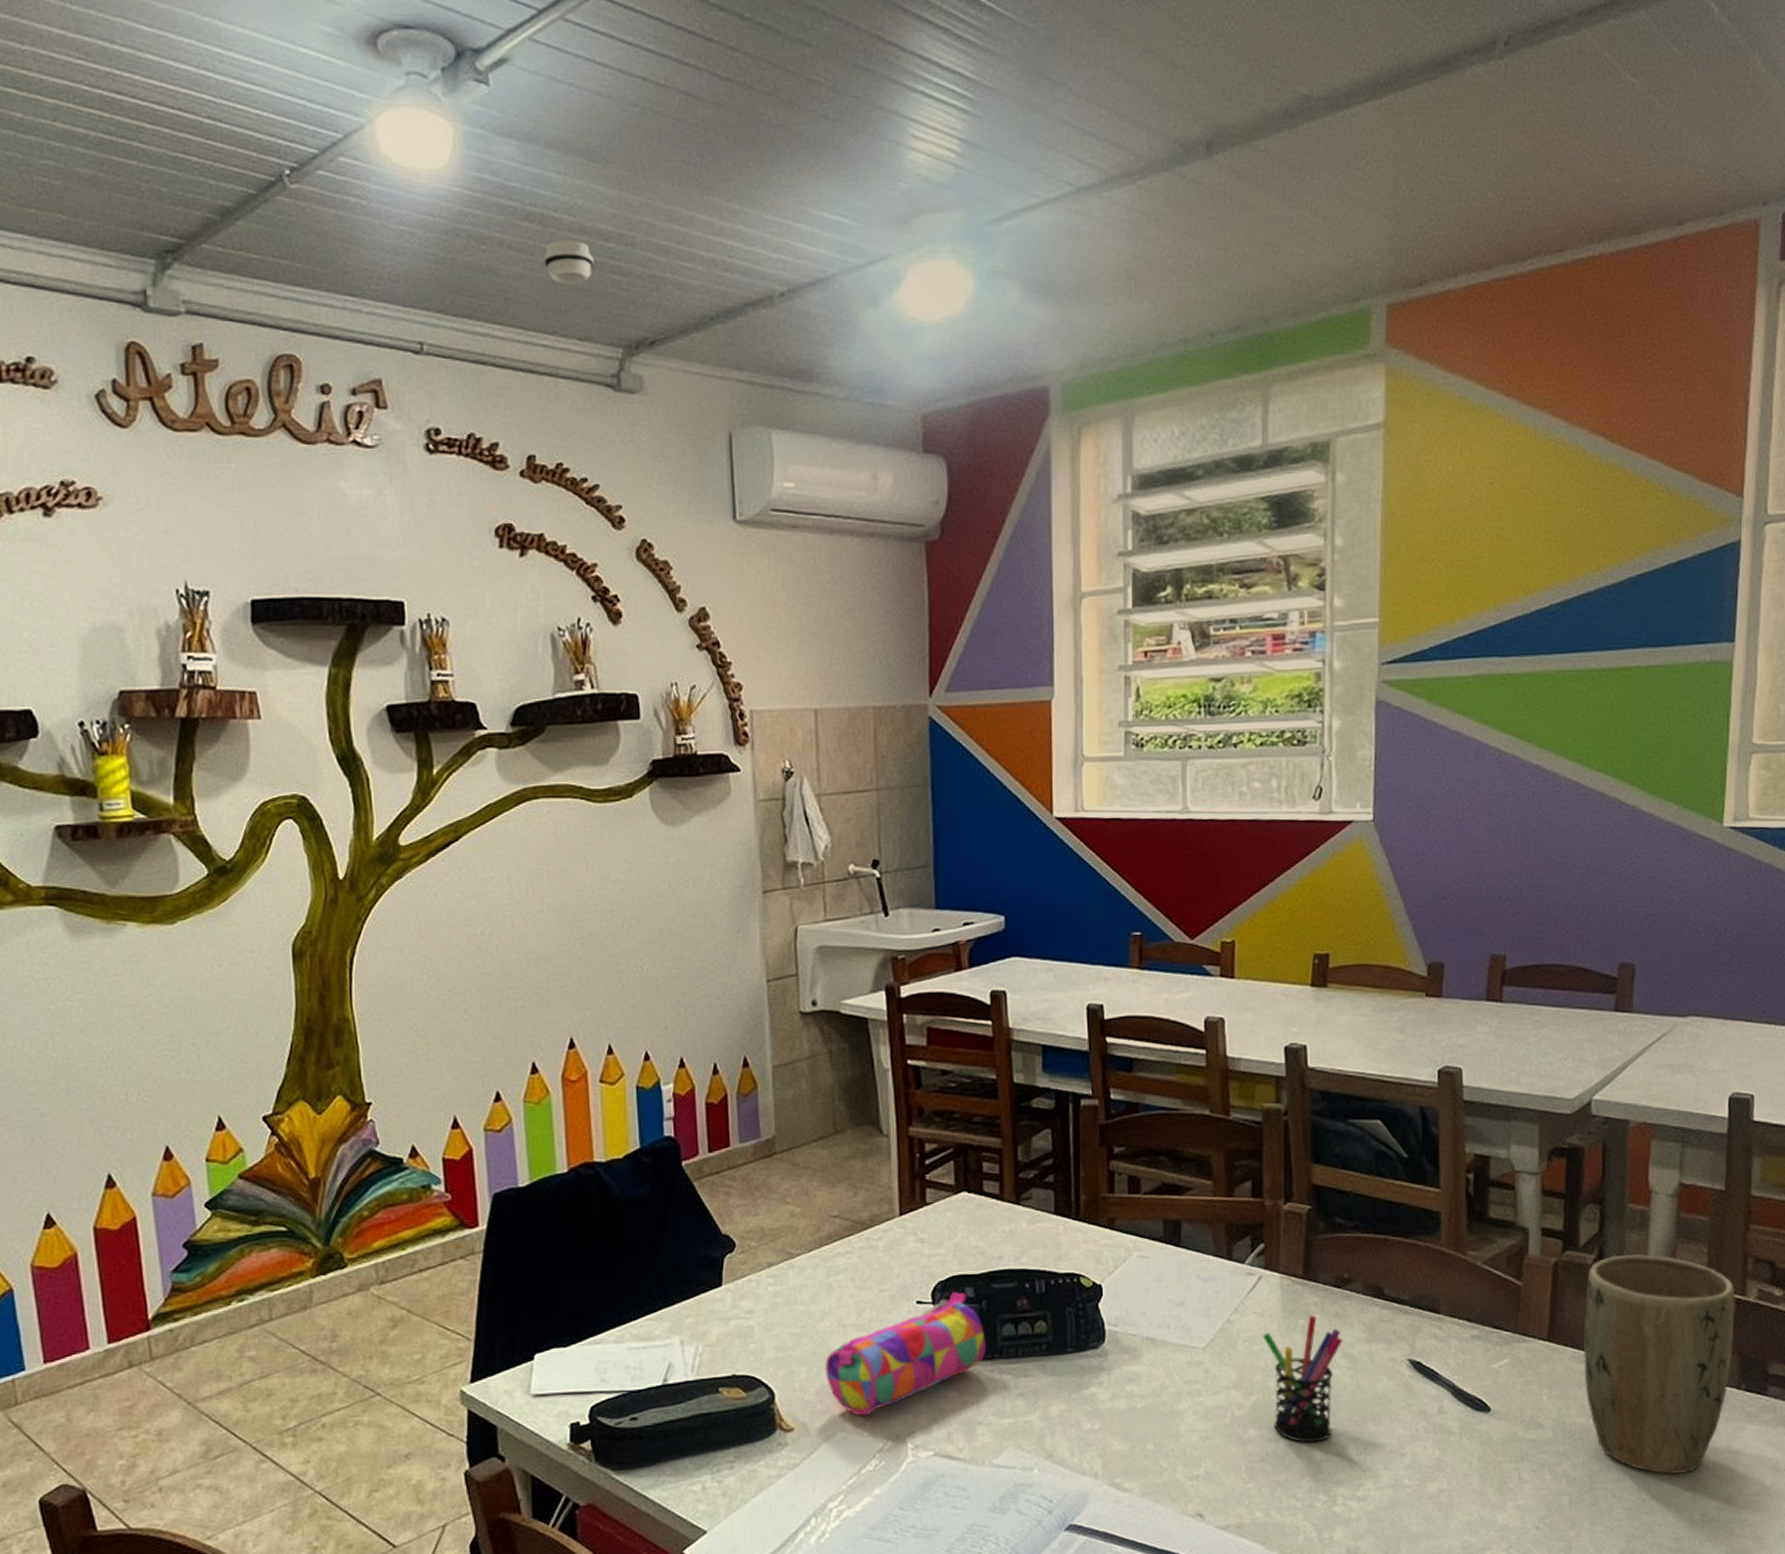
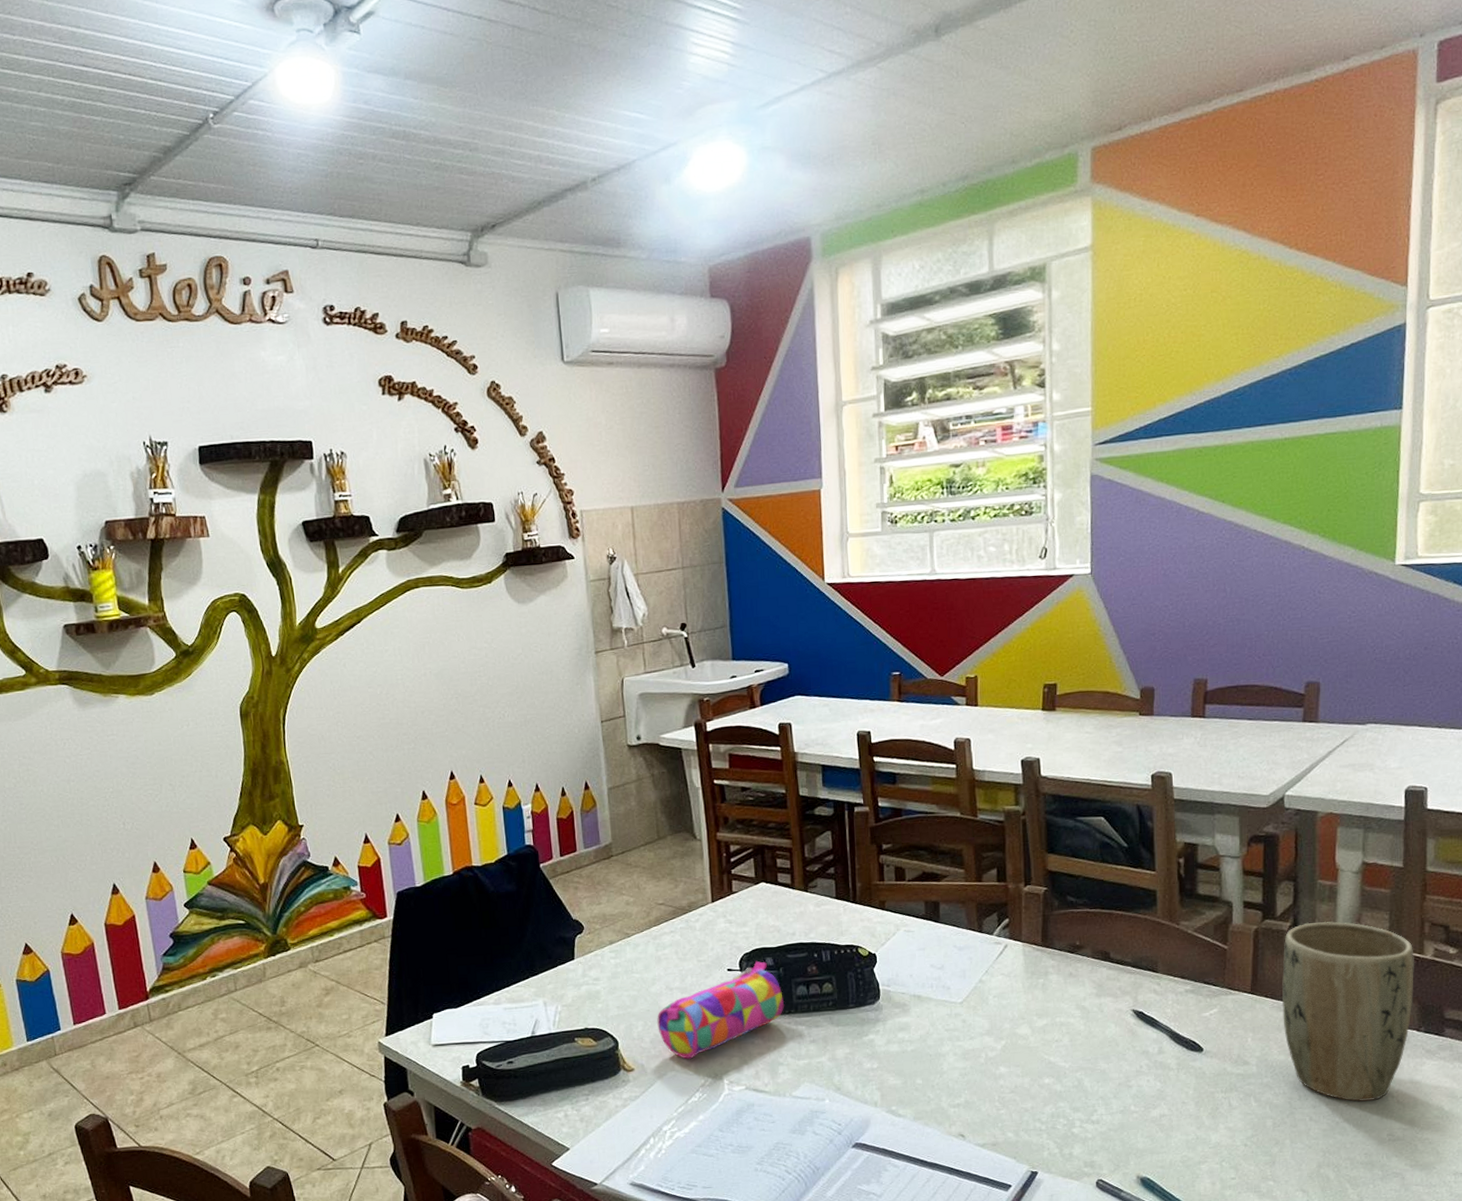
smoke detector: present [544,239,594,284] -> none [407,149,446,185]
pen holder: present [1262,1315,1343,1443] -> none [1009,975,1077,1078]

